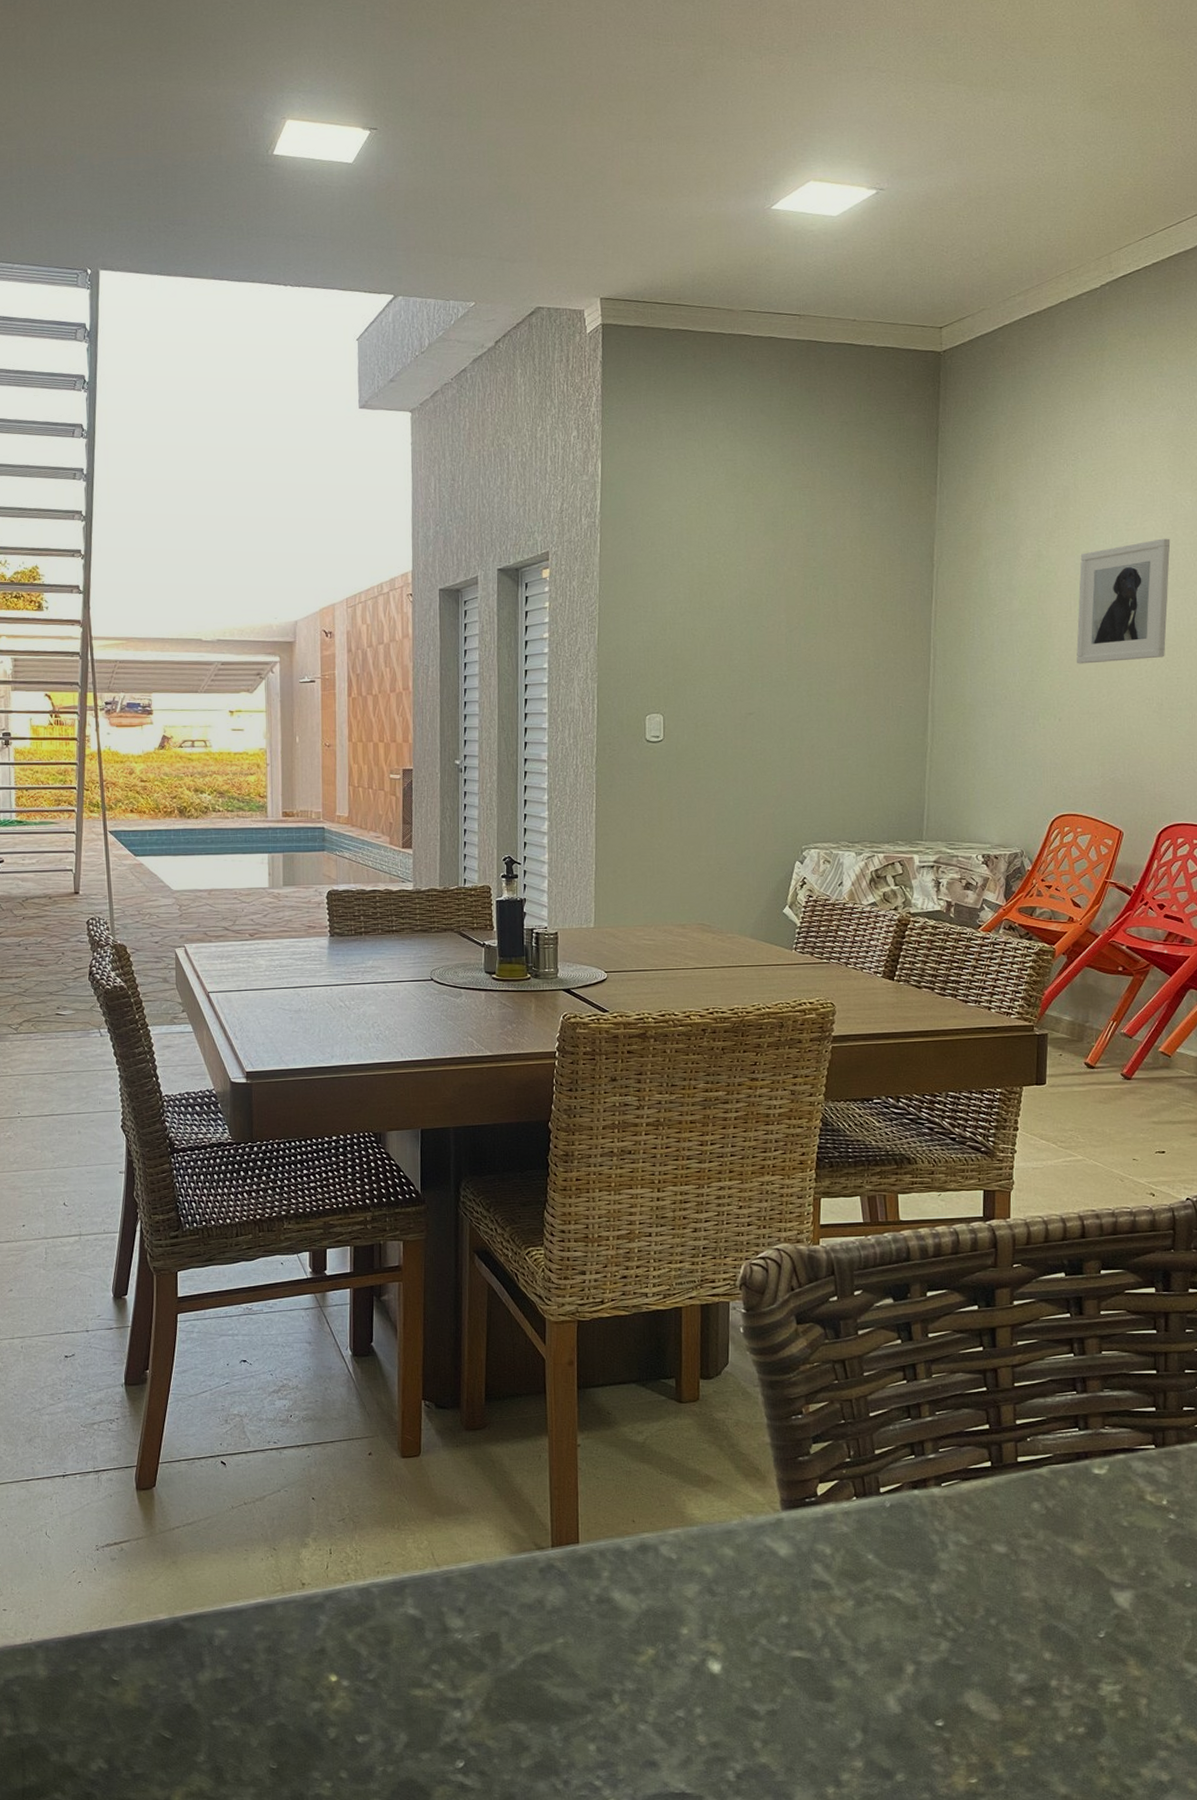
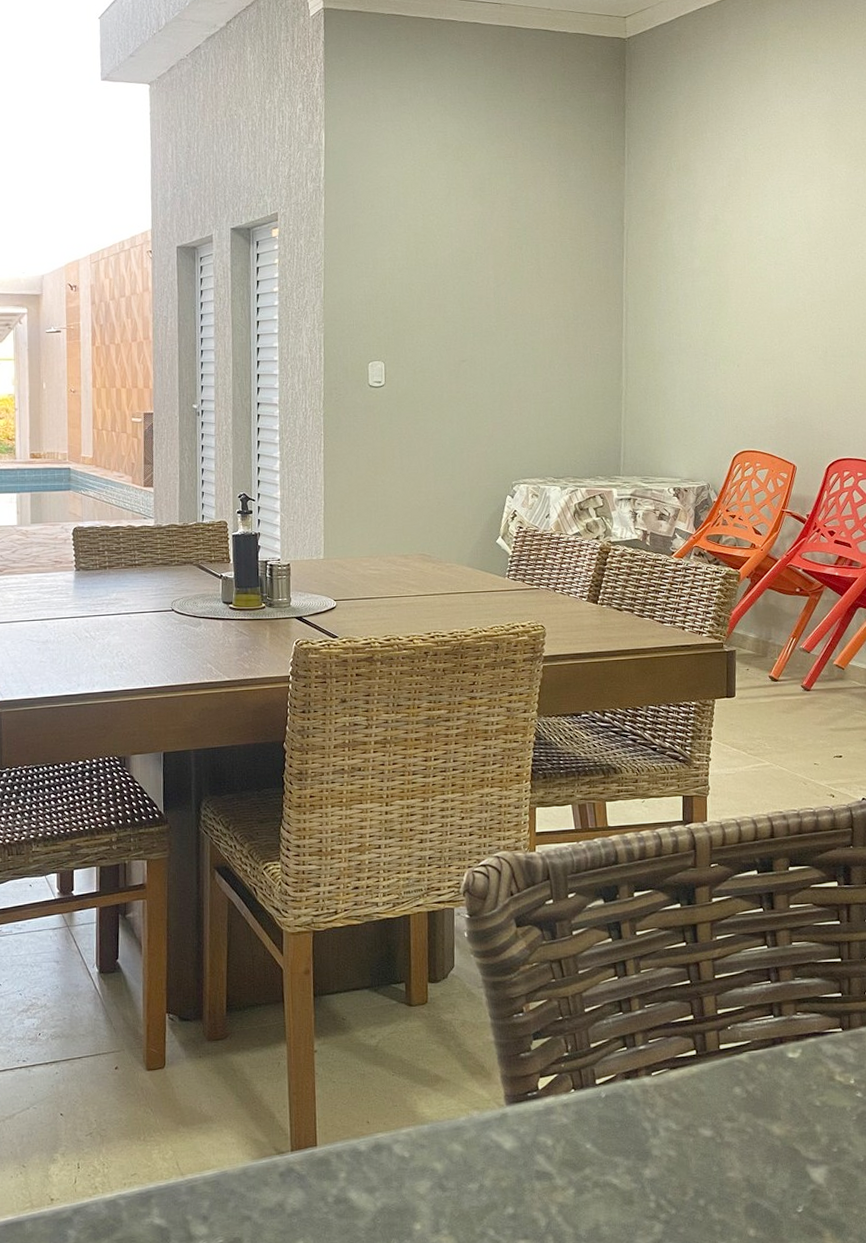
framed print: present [1076,538,1171,664] -> none [751,205,829,316]

